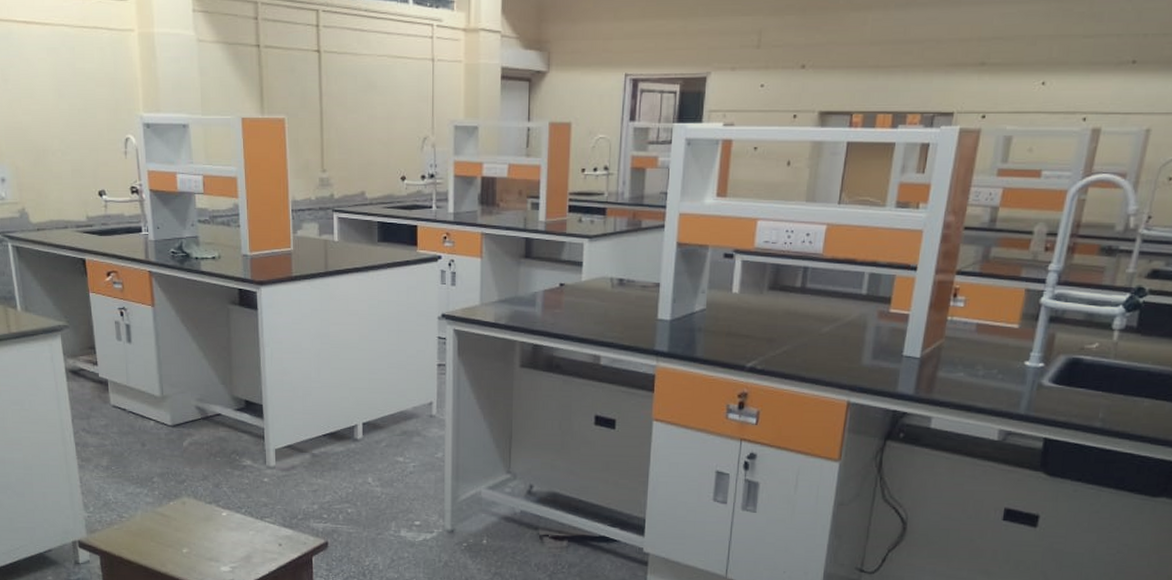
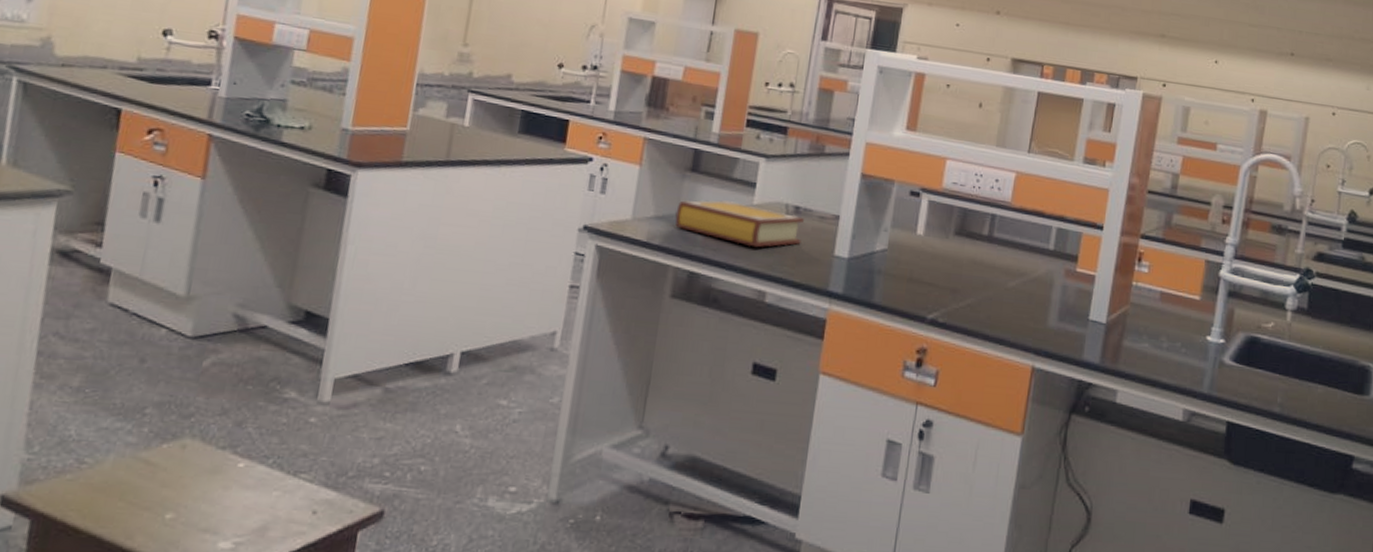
book: none [516,281,628,319] -> present [675,200,804,248]

